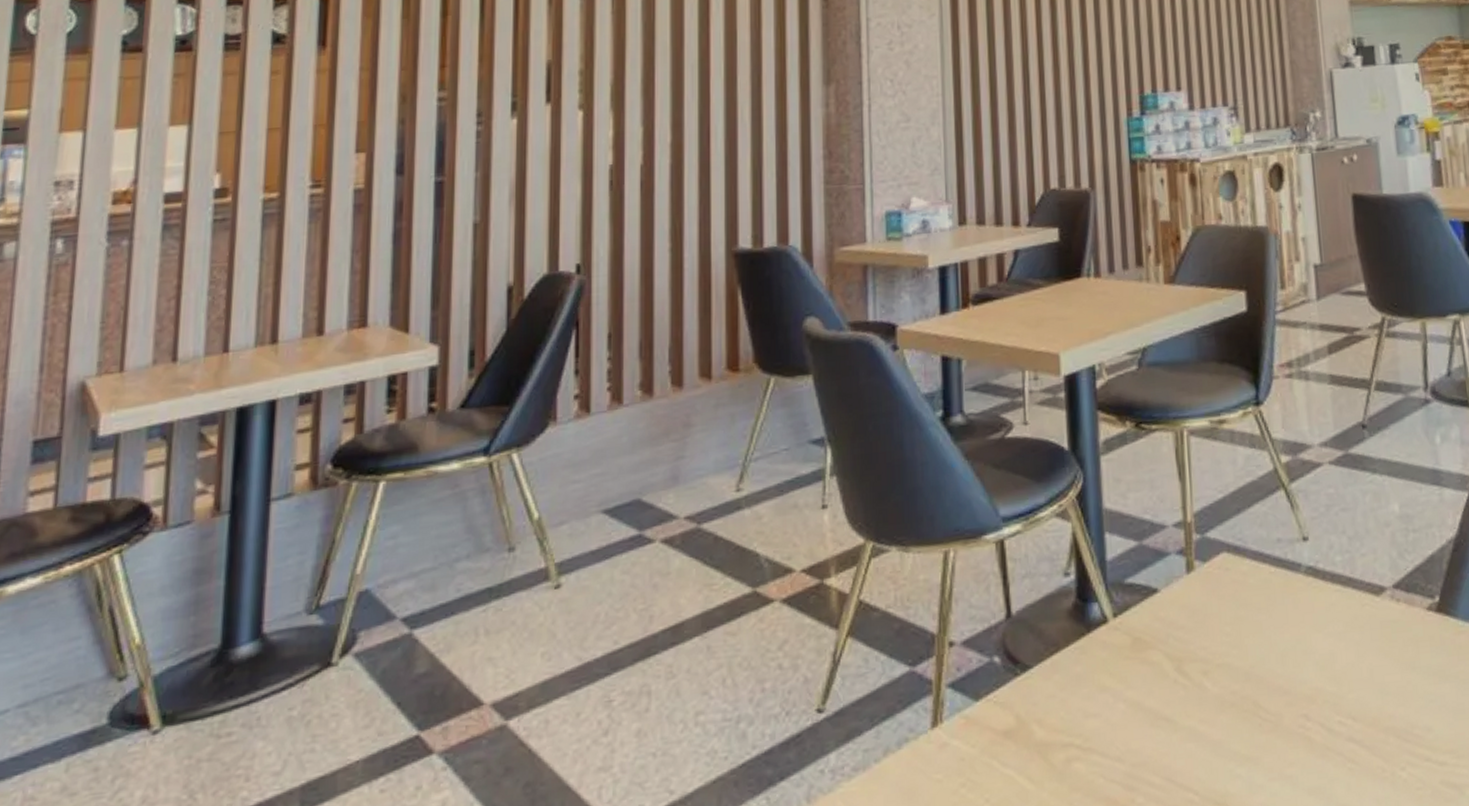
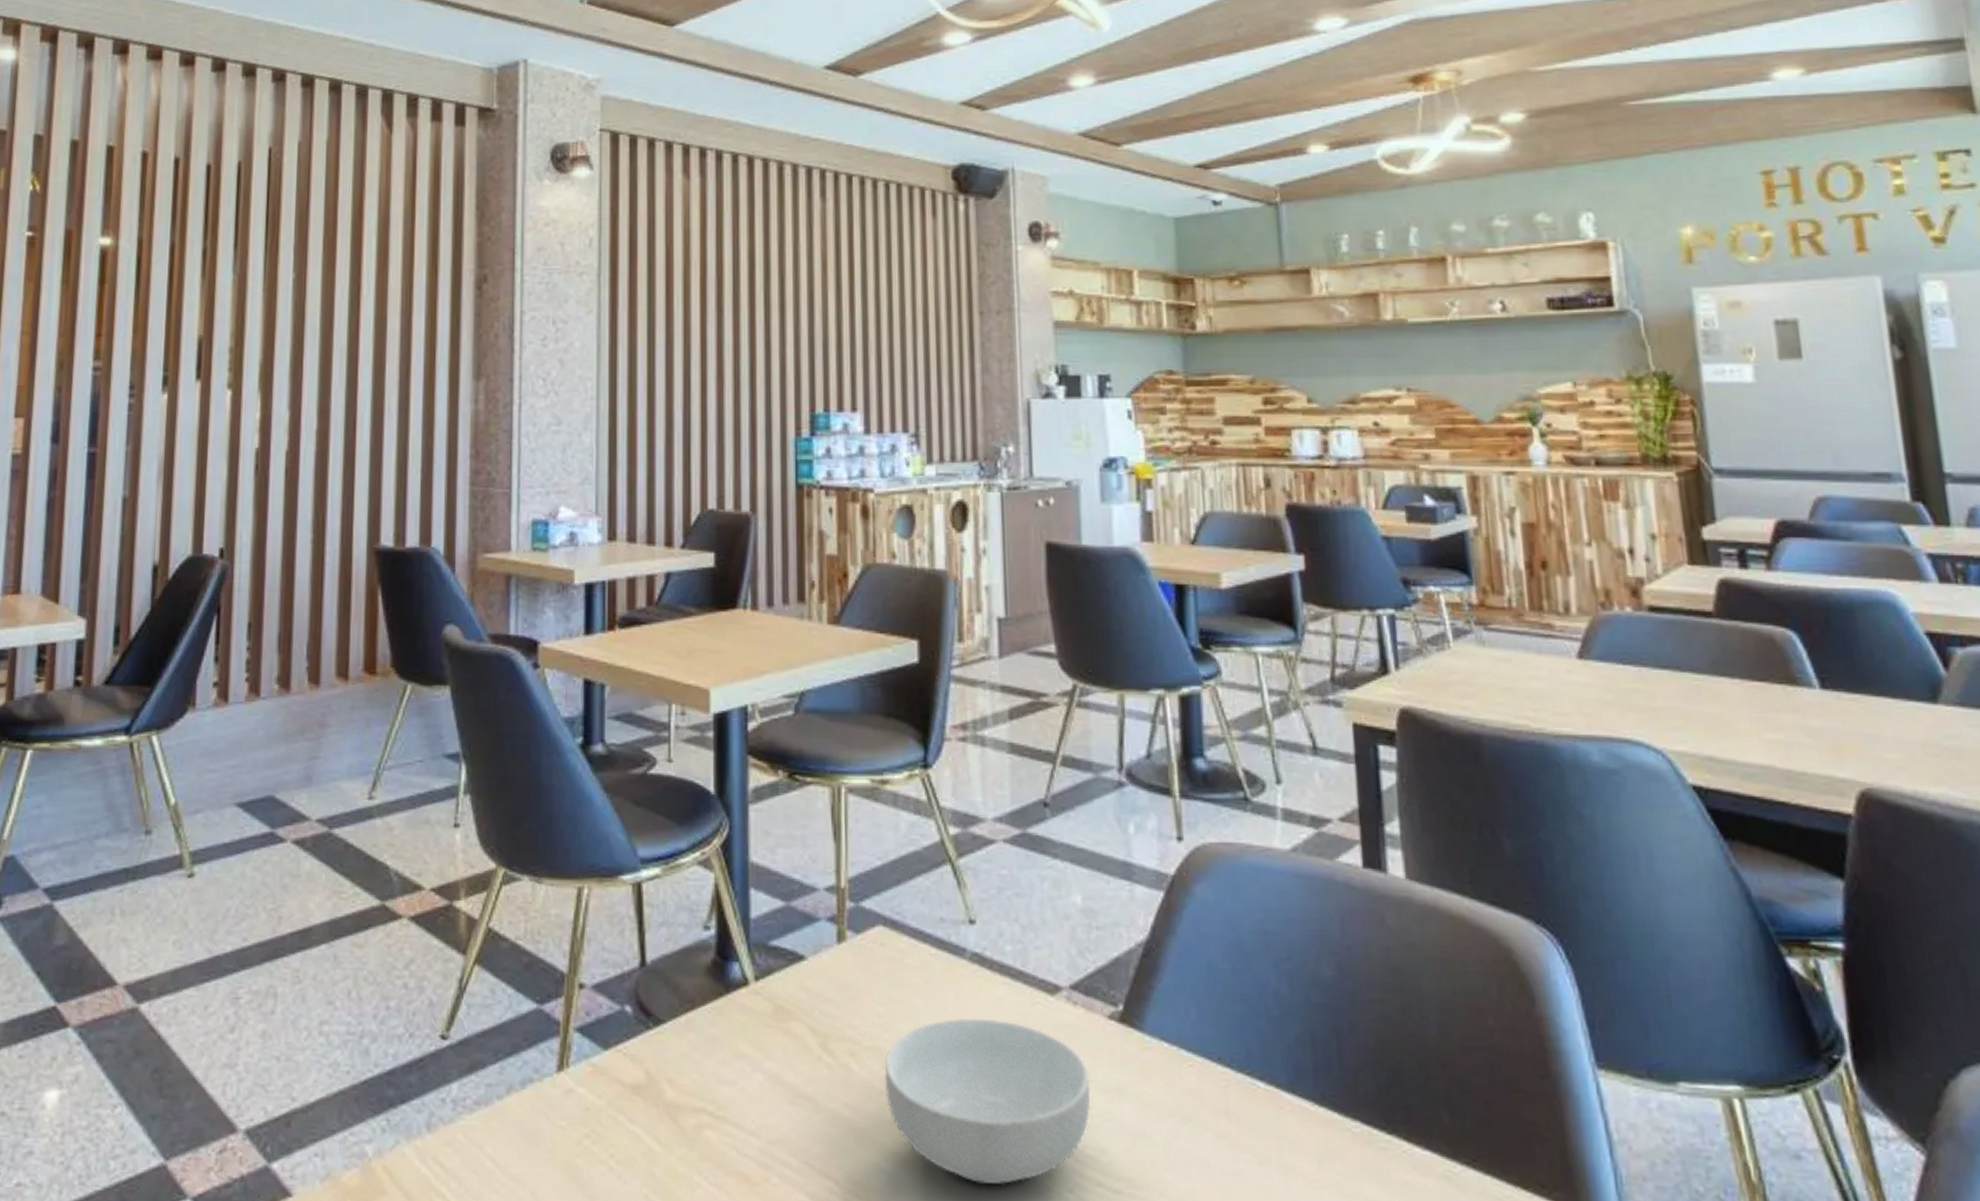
cereal bowl: none [1234,624,1417,776] -> present [884,1018,1091,1185]

